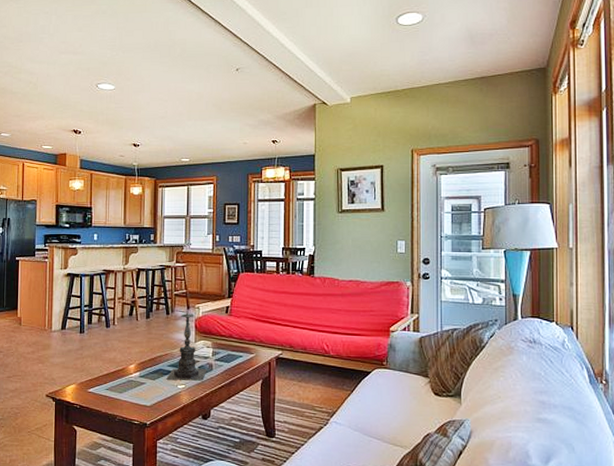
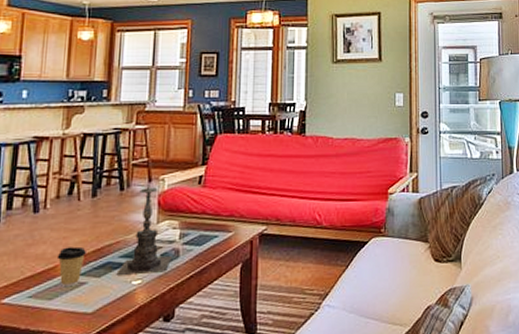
coffee cup: none [124,355,145,385] -> present [56,246,88,288]

